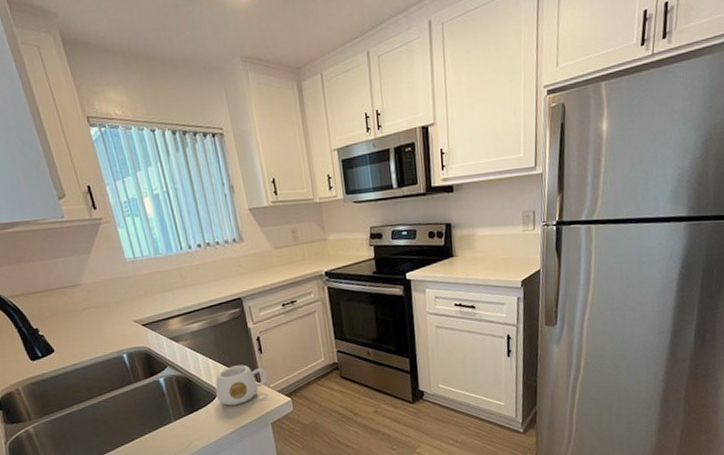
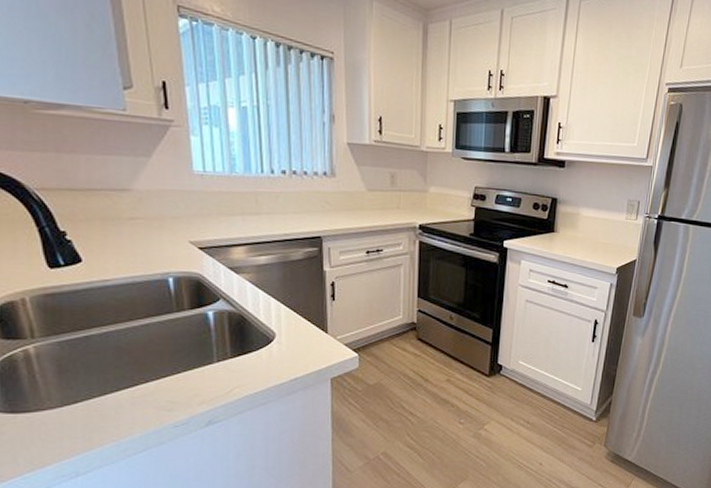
mug: present [215,364,267,406] -> none [272,309,336,353]

